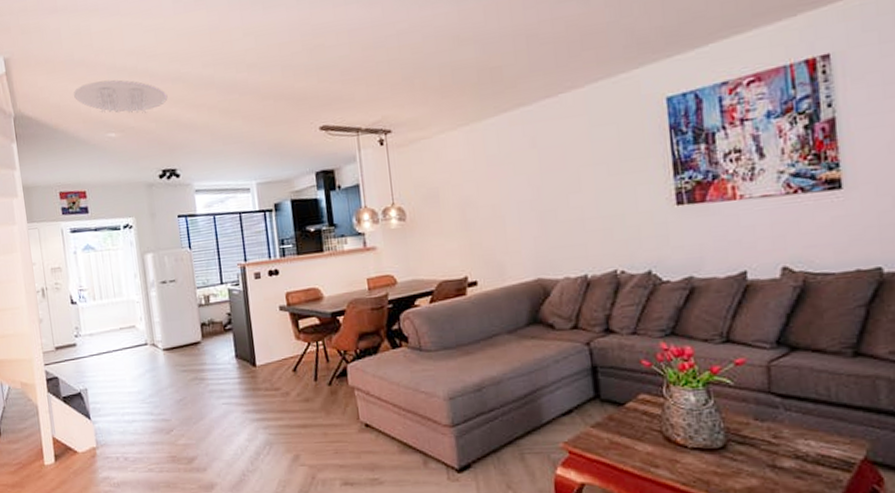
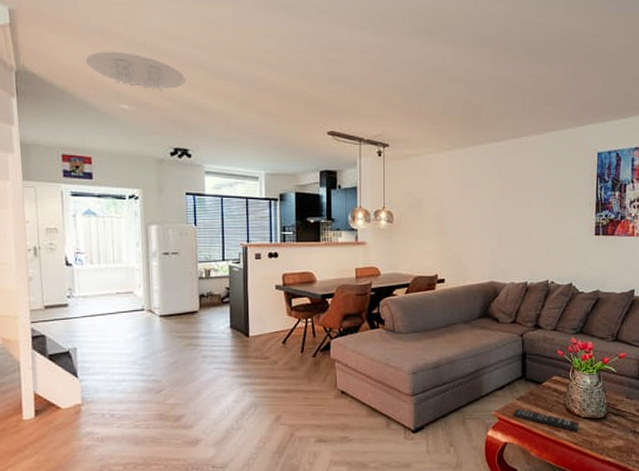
remote control: none [588,438,688,468] -> present [513,408,580,432]

